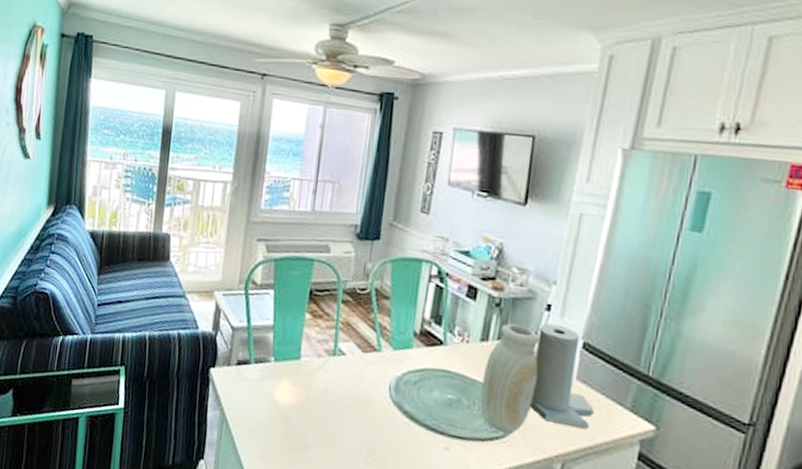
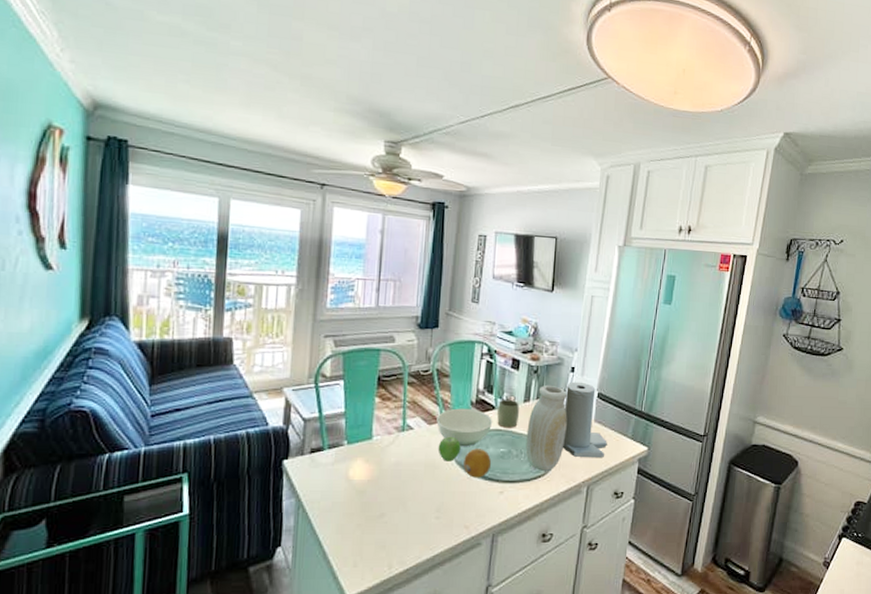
bowl: none [372,337,440,386] -> present [436,408,493,447]
fruit: none [372,369,400,400] -> present [438,436,461,462]
fruit: none [401,389,436,426] -> present [464,449,492,478]
mug: none [445,334,475,372] -> present [497,399,520,428]

